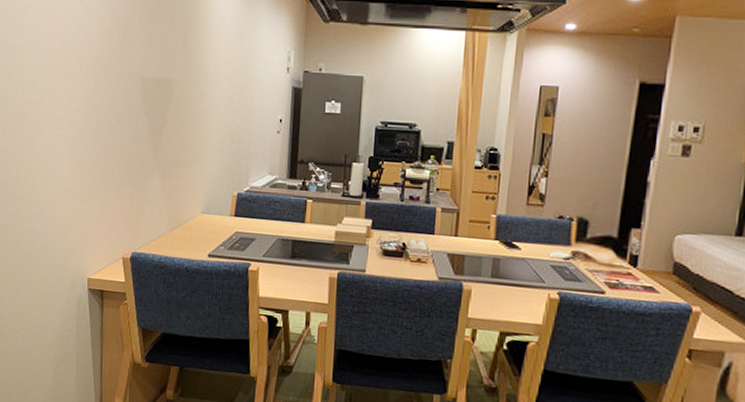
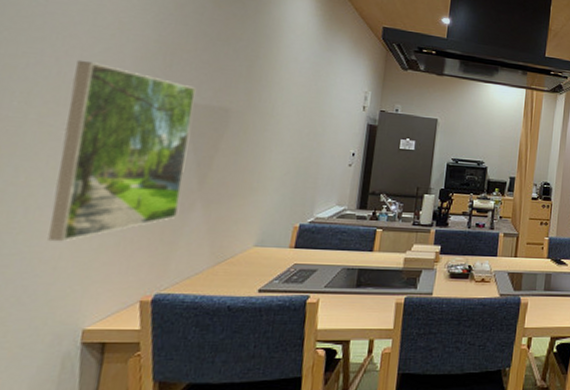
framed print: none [57,43,144,204] -> present [47,59,196,242]

